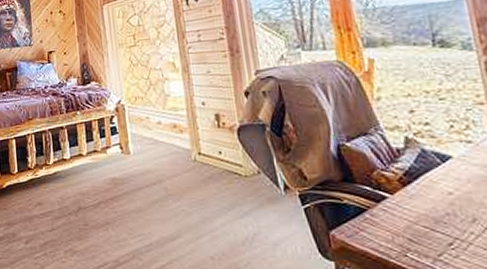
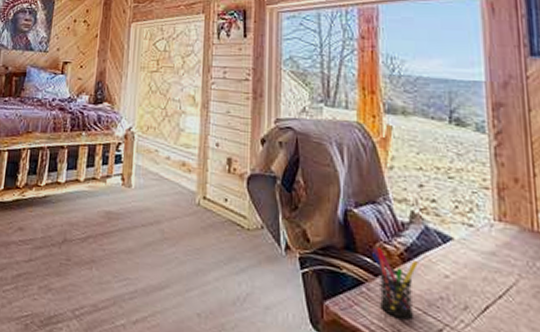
pen holder: none [369,176,421,239] -> present [371,247,418,320]

